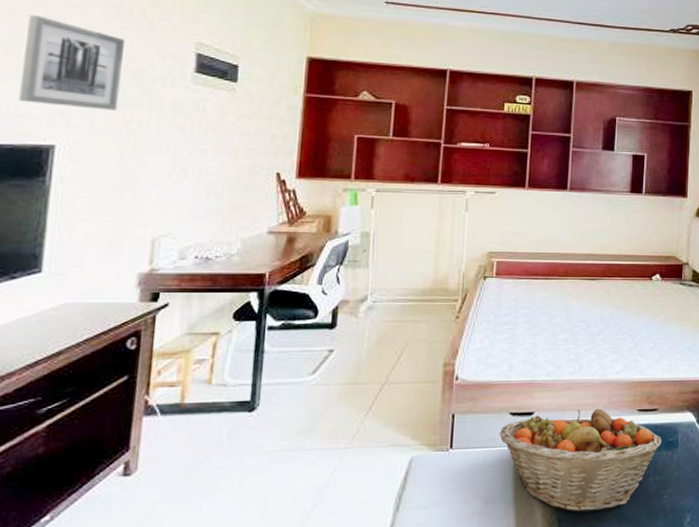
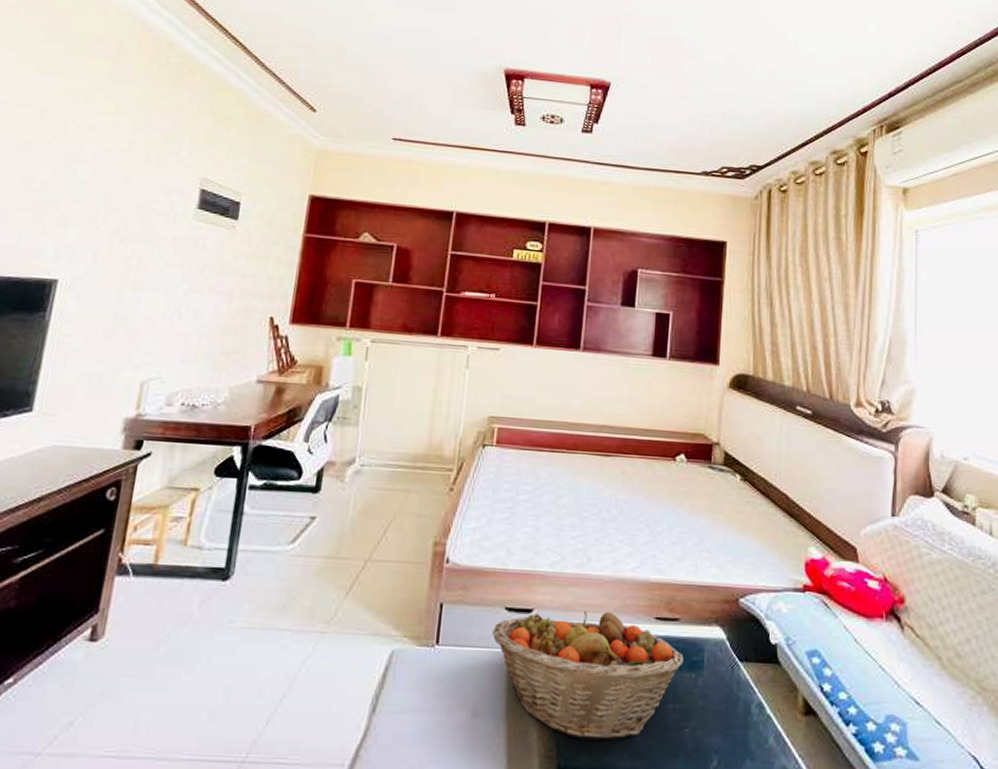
wall art: present [18,15,124,110] -> none [29,148,133,246]

